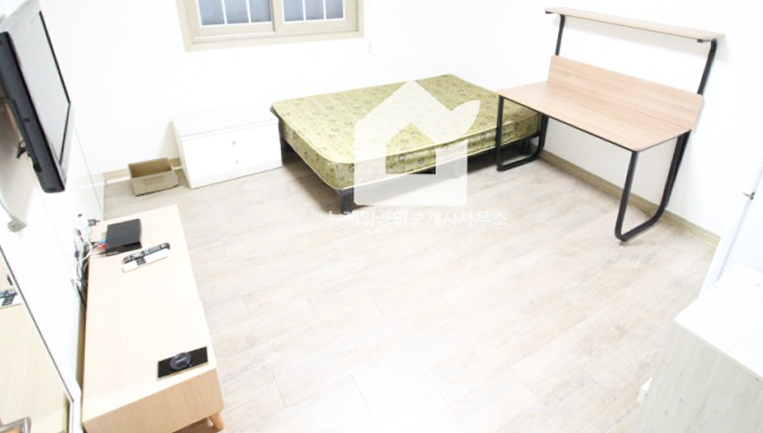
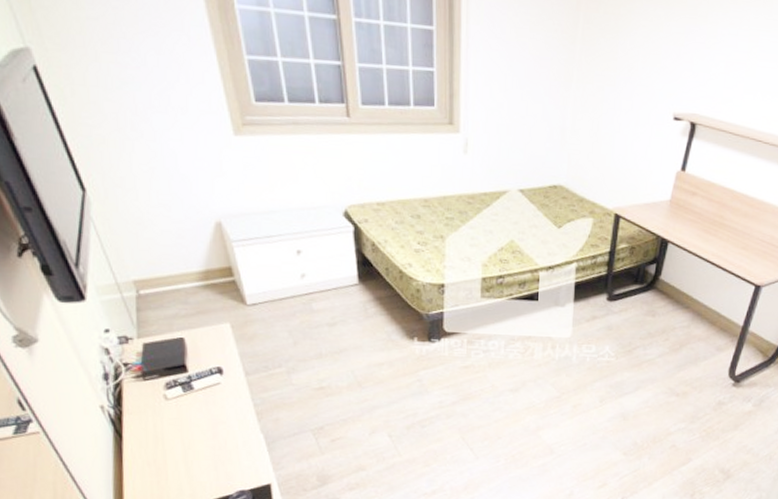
storage bin: present [126,157,179,196] -> none [163,264,232,311]

